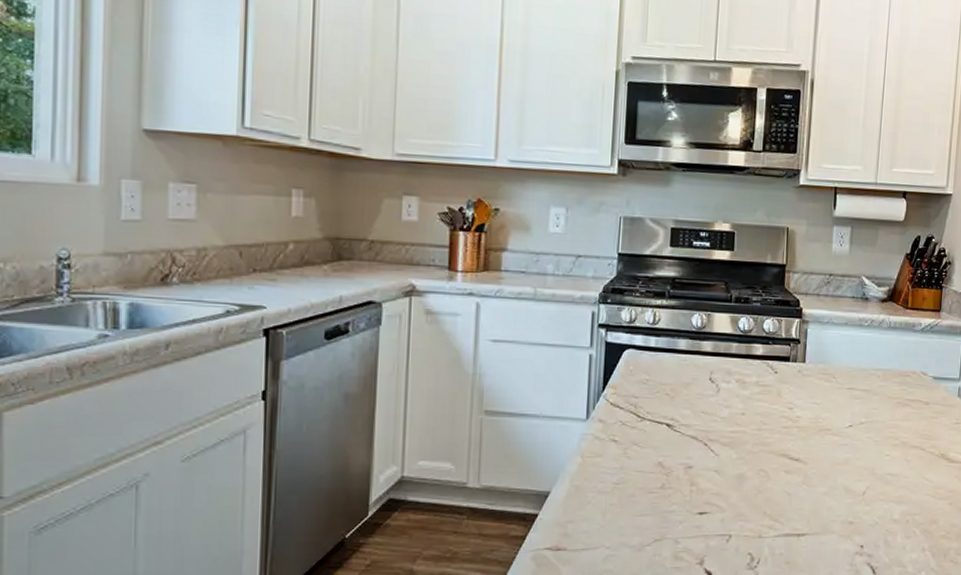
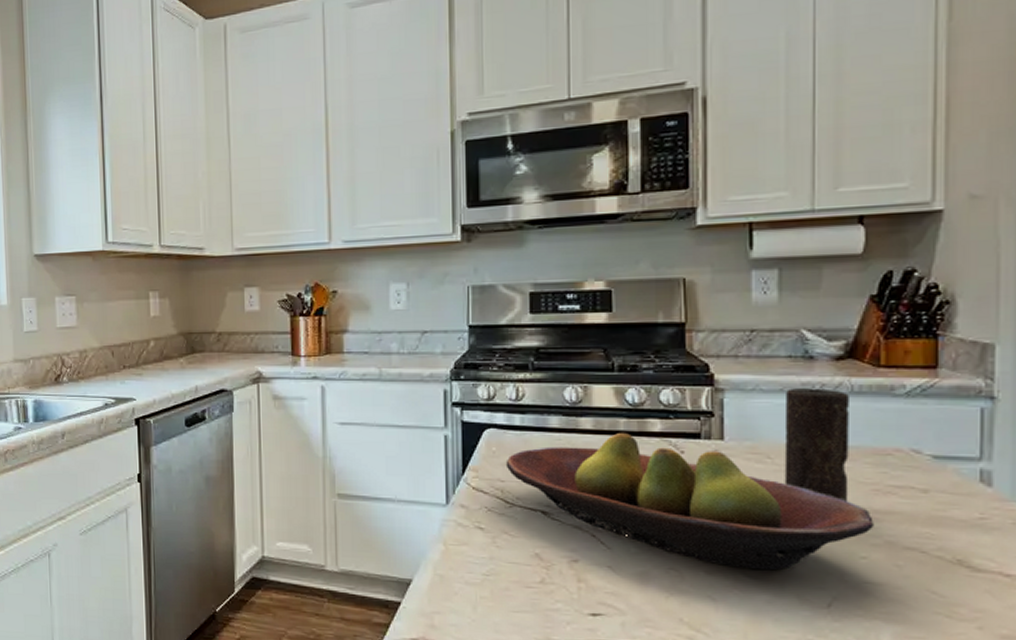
fruit bowl: none [640,356,896,468] -> present [505,433,873,571]
candle: none [842,323,888,413] -> present [784,388,849,502]

